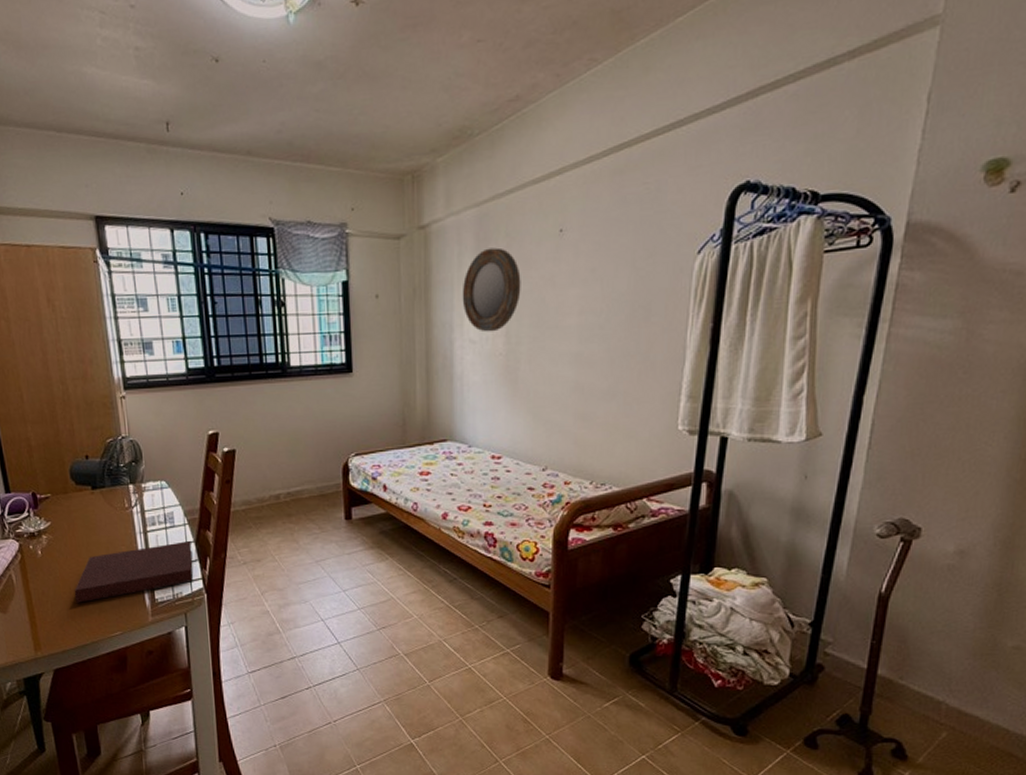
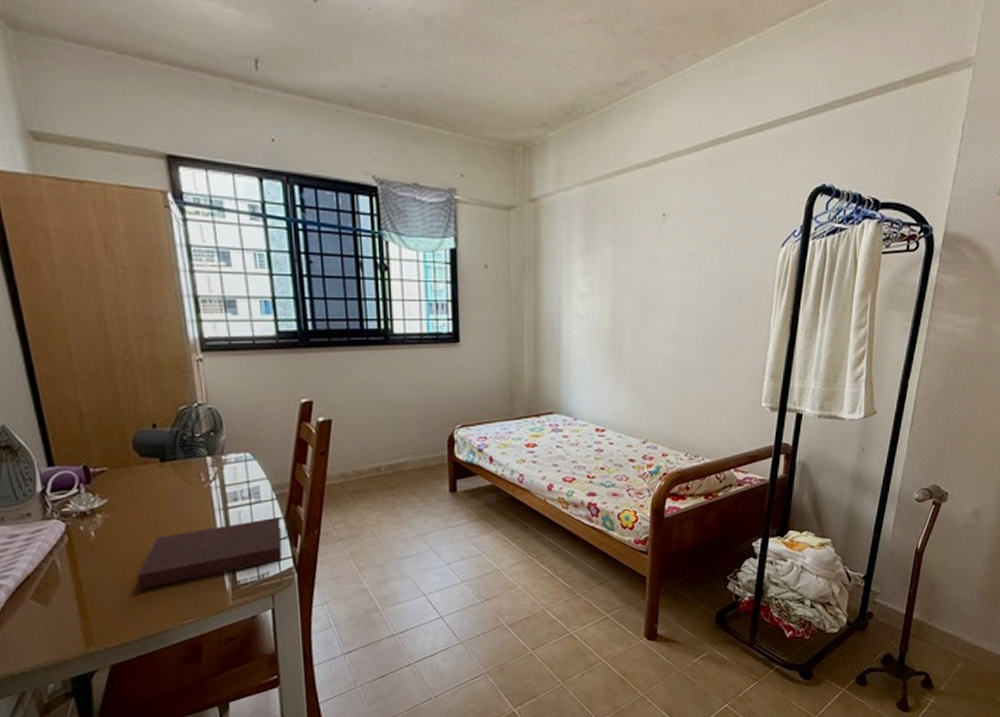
home mirror: present [462,247,521,332] -> none [570,226,626,308]

